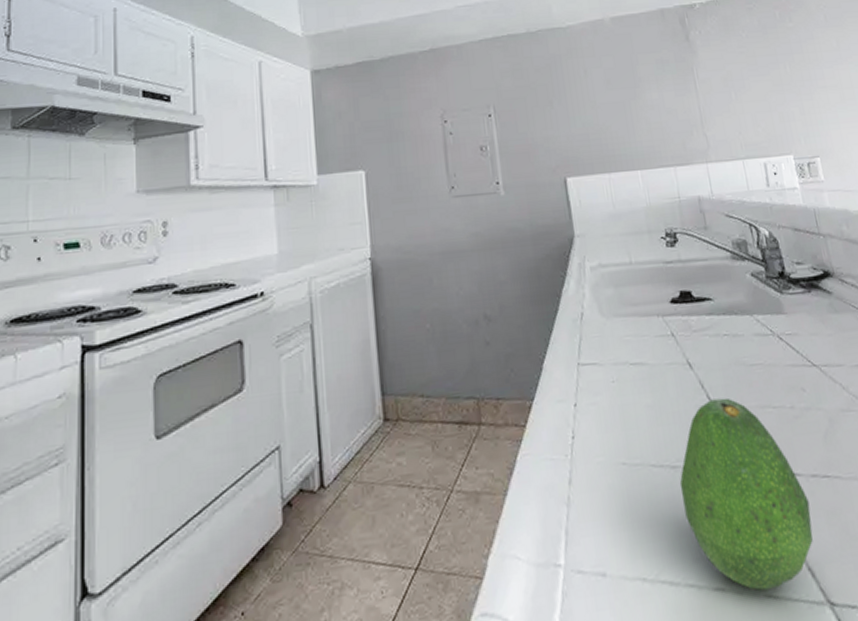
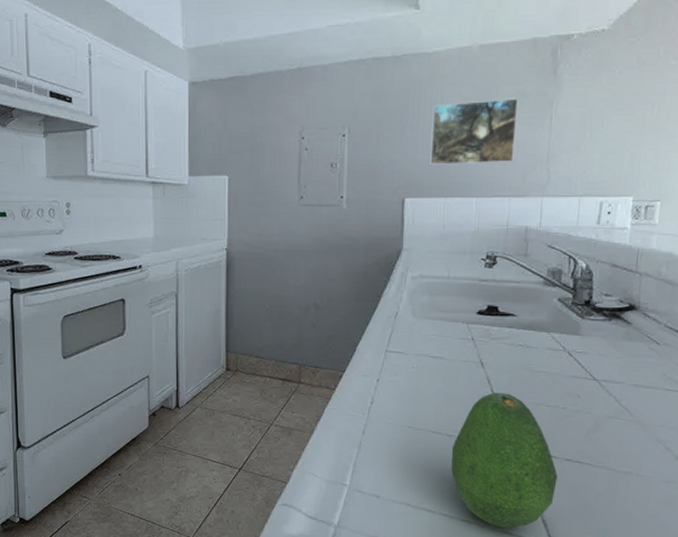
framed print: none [577,66,669,140] -> present [430,98,519,166]

